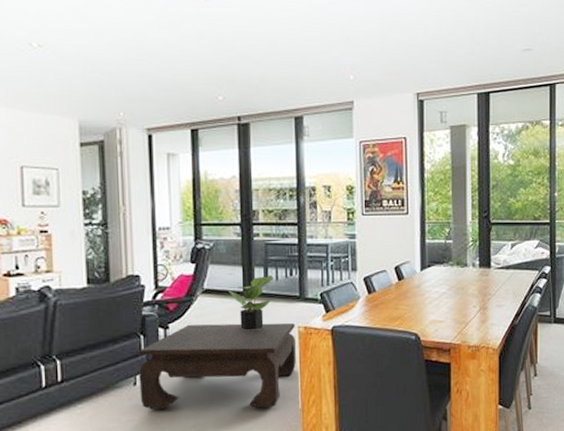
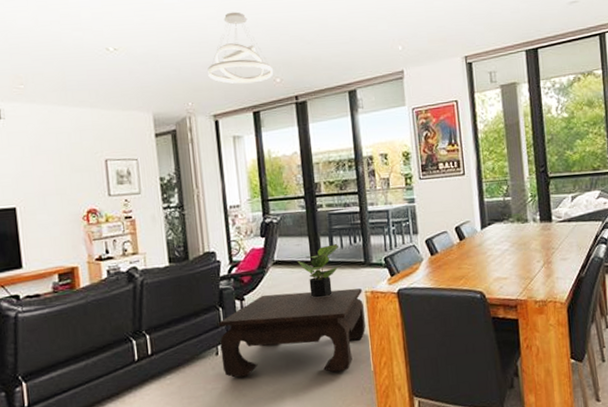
pendant light: none [143,19,215,98] -> present [207,11,273,84]

